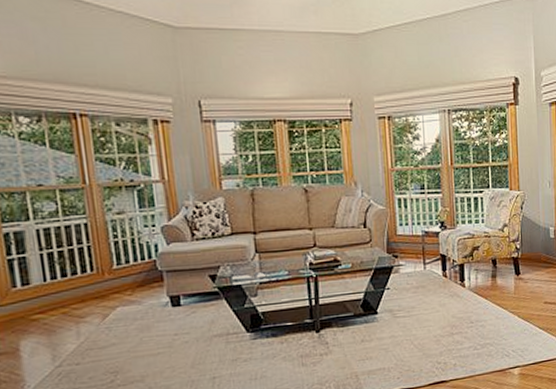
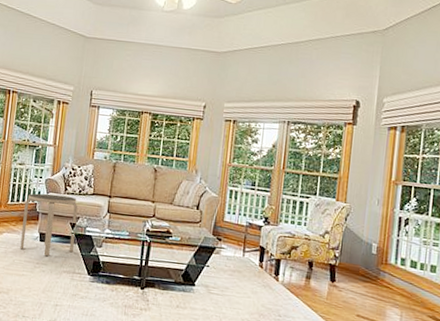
side table: none [138,242,221,323] -> present [20,193,78,256]

